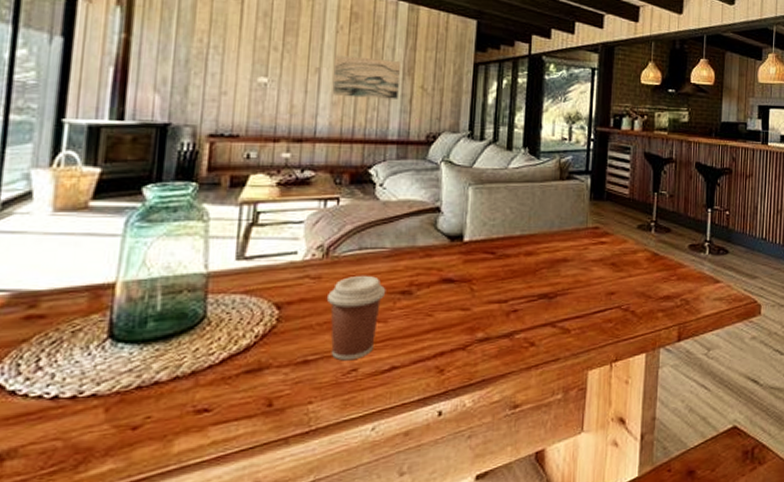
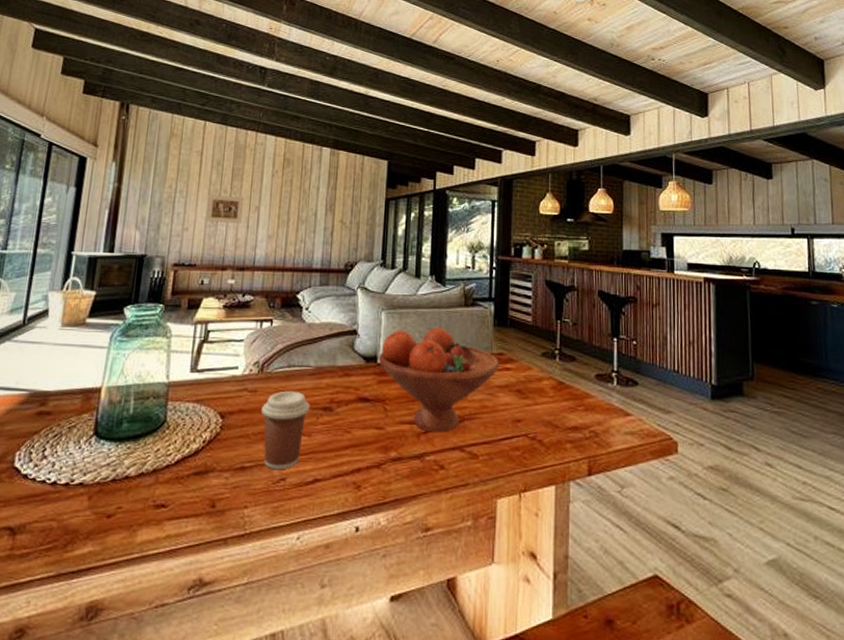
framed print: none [250,52,301,87] -> present [206,194,245,223]
wall art: present [332,55,400,99] -> none [268,195,323,232]
fruit bowl: none [464,202,595,310] -> present [378,327,500,433]

